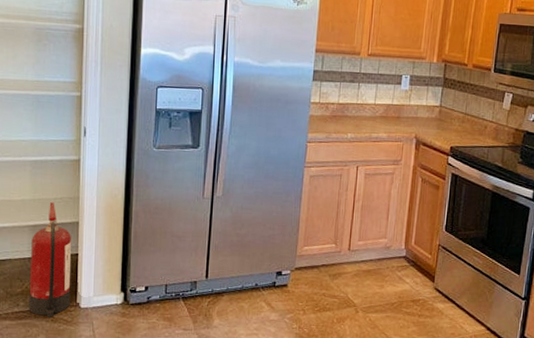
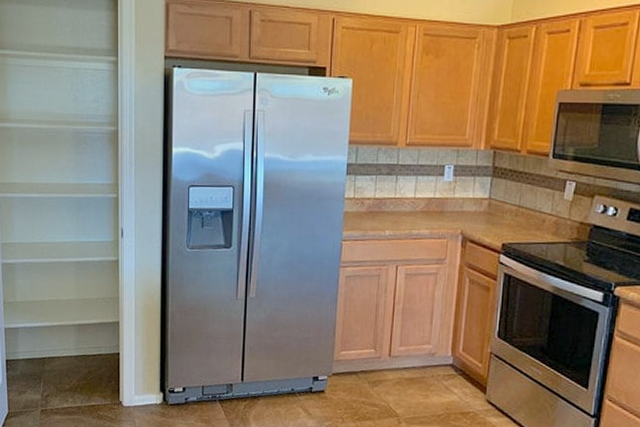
fire extinguisher: present [29,202,71,317] -> none [76,302,114,414]

